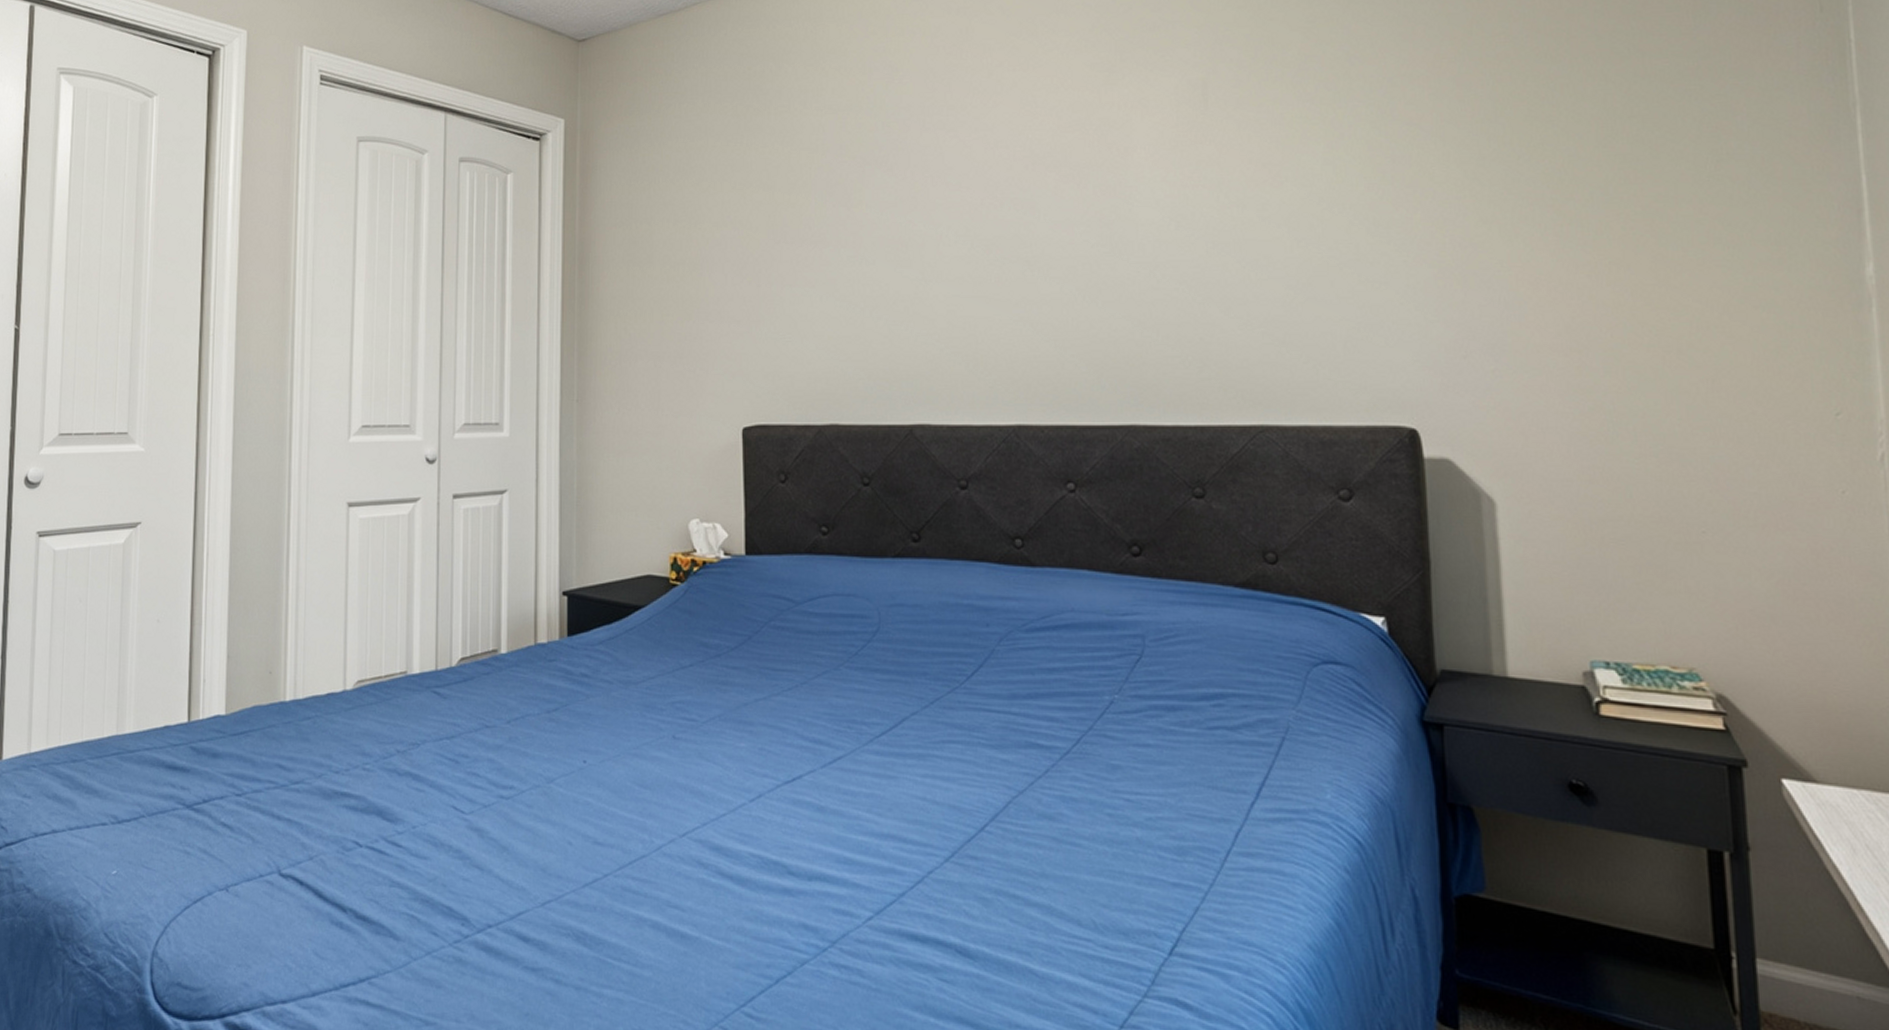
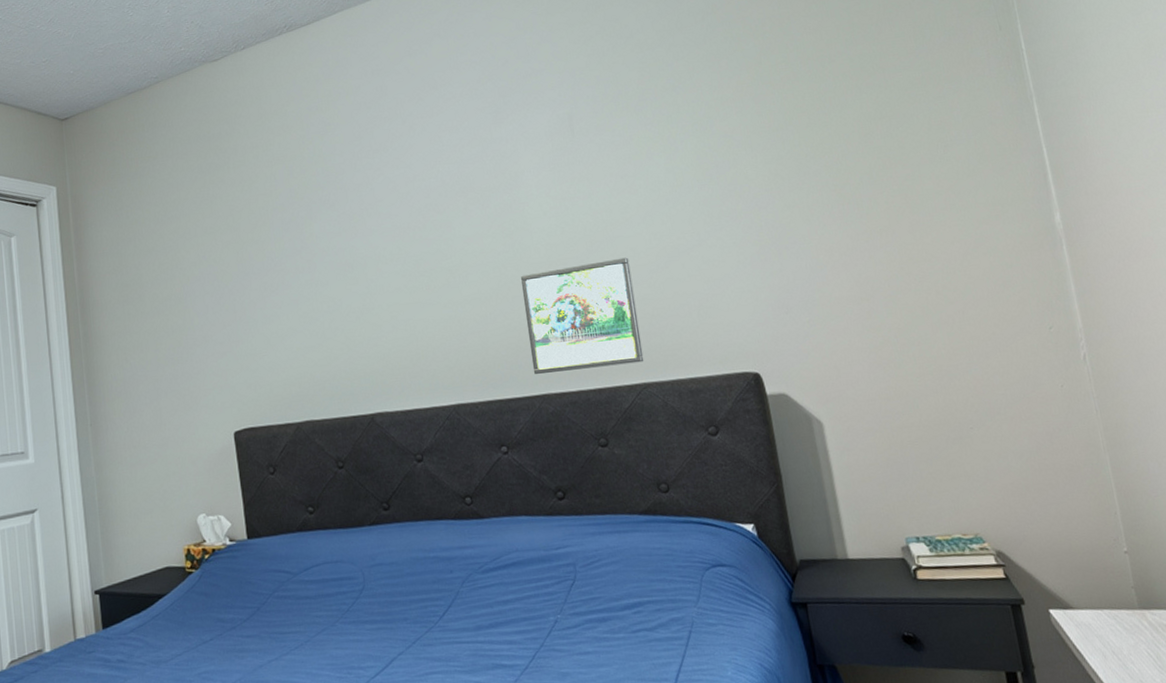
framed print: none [1116,266,1265,399] -> present [521,257,644,374]

